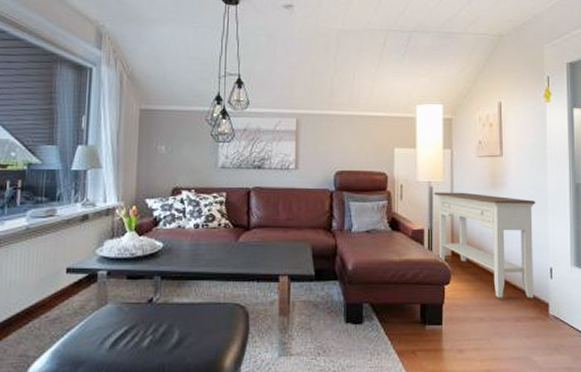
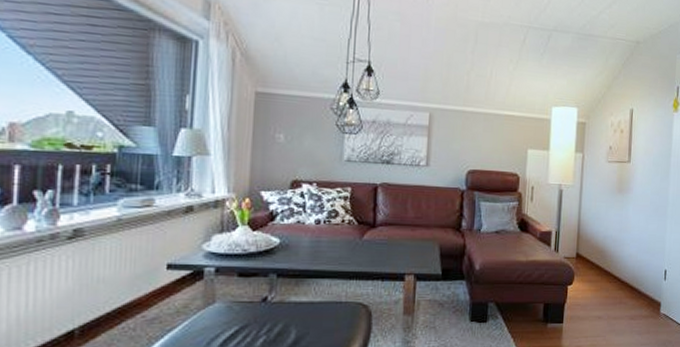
console table: present [433,192,536,299] -> none [563,195,657,298]

